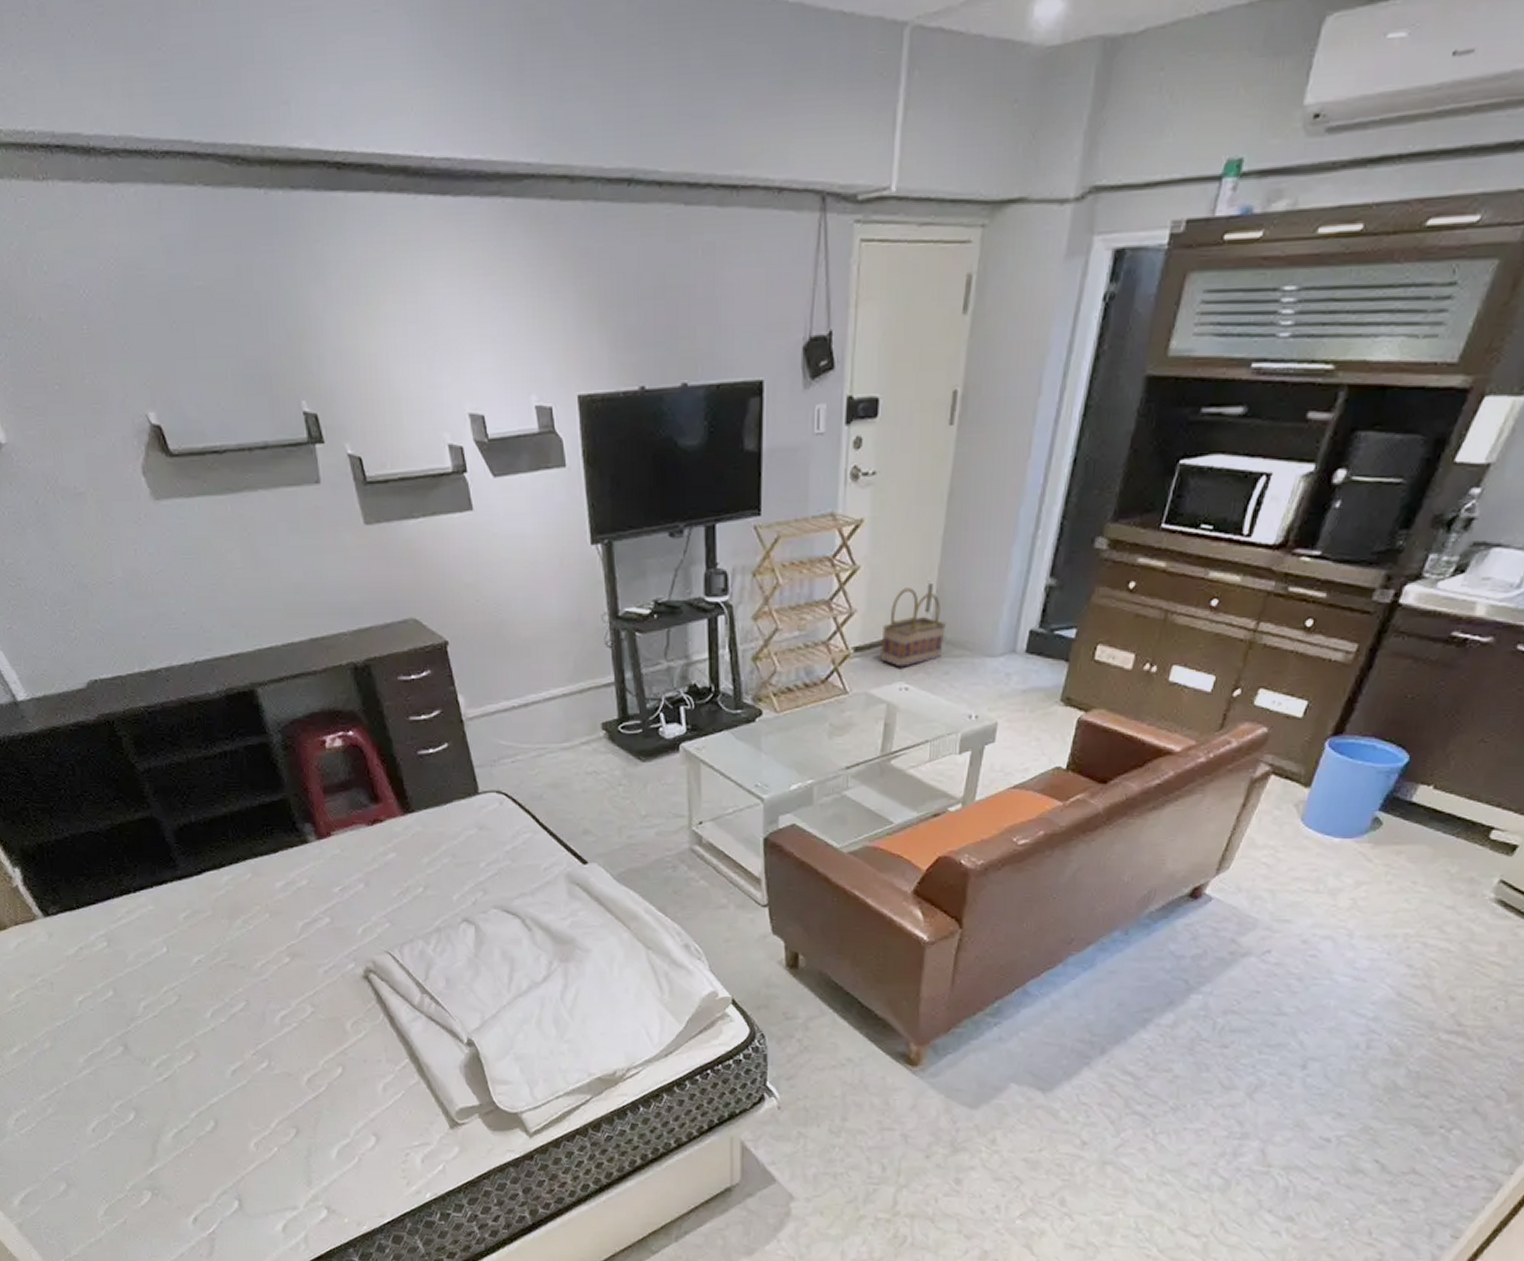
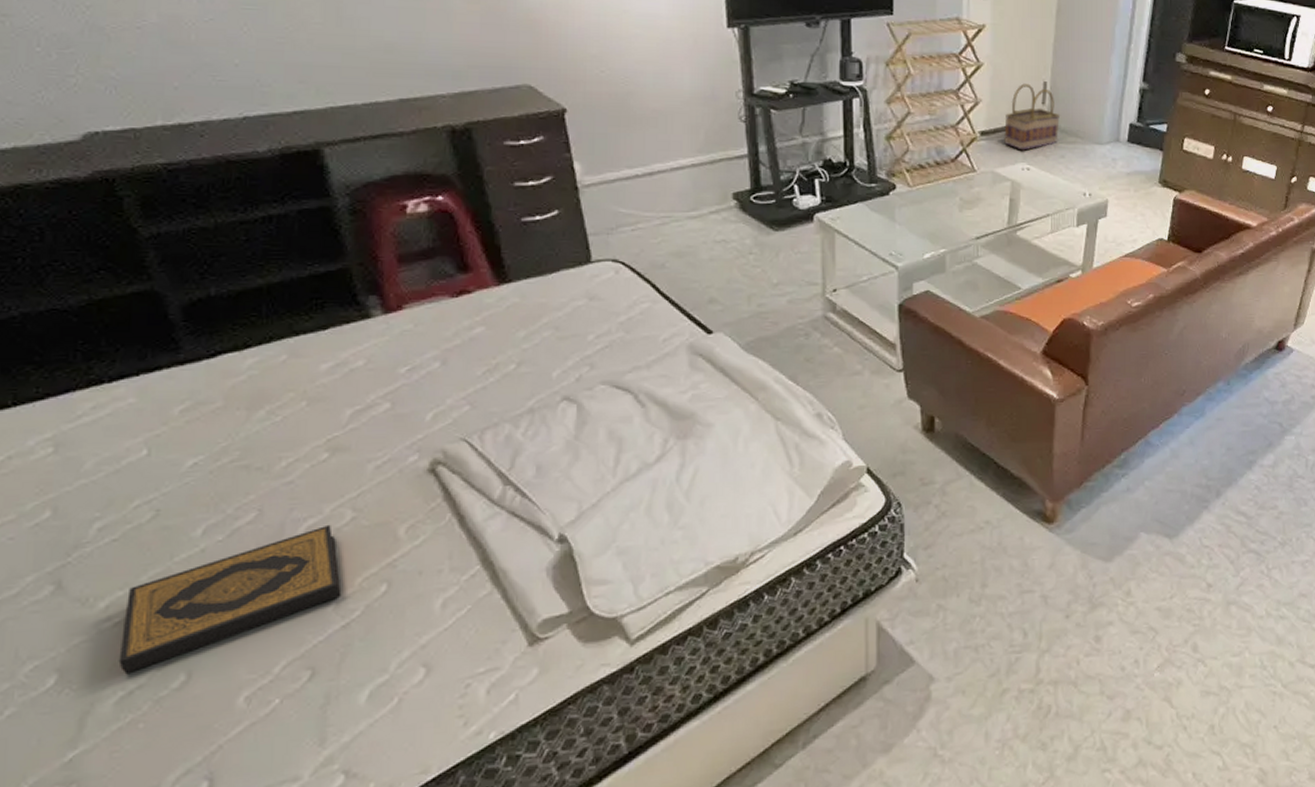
hardback book: none [169,1016,311,1117] -> present [118,524,342,675]

